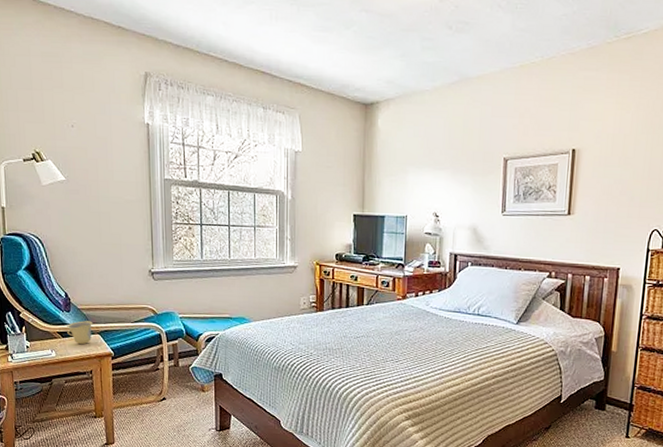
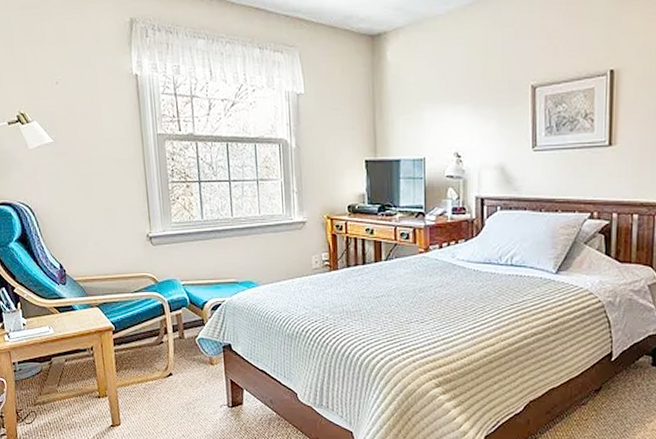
cup: present [67,321,93,345] -> none [63,293,91,320]

